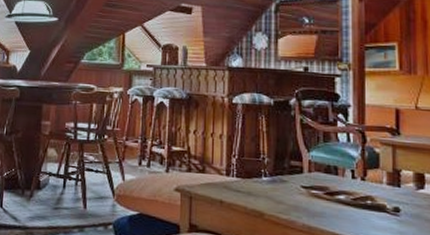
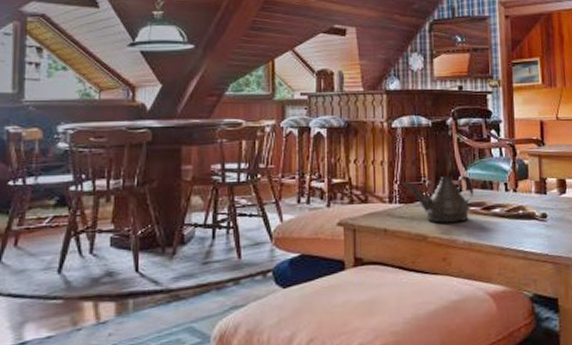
teapot: none [240,155,316,204] -> present [402,175,474,223]

